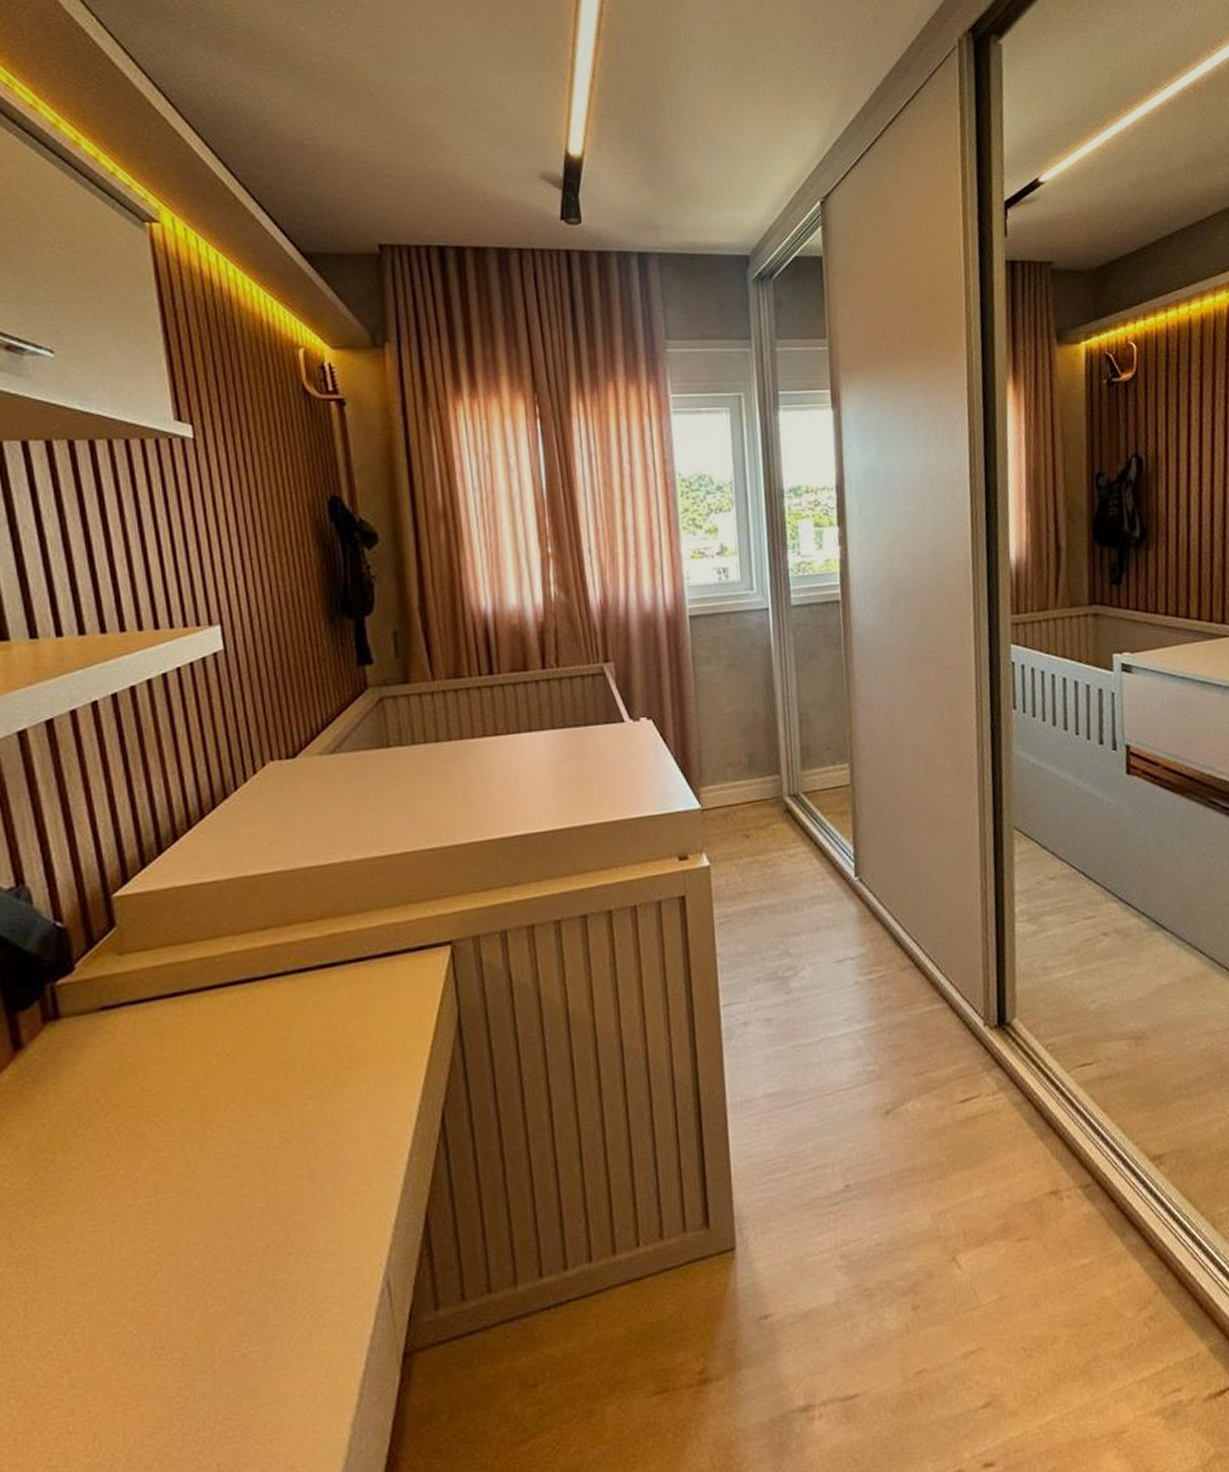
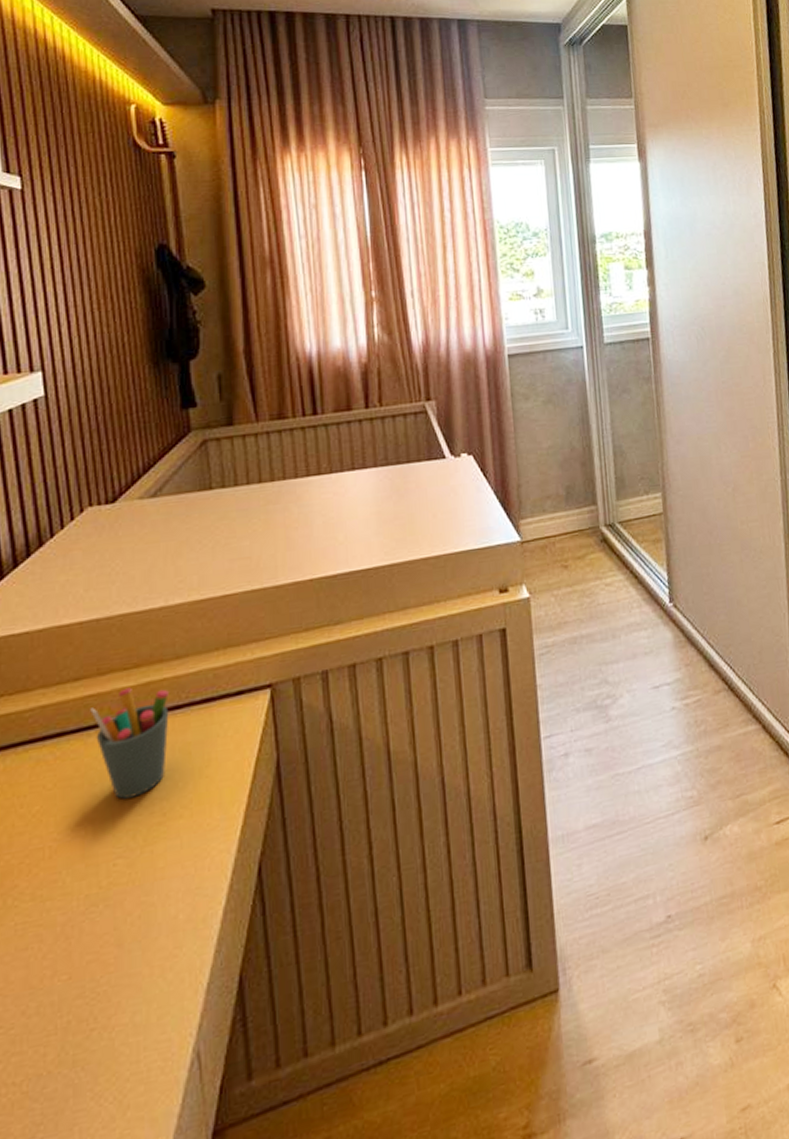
pen holder: none [278,938,353,1044] -> present [90,687,169,799]

